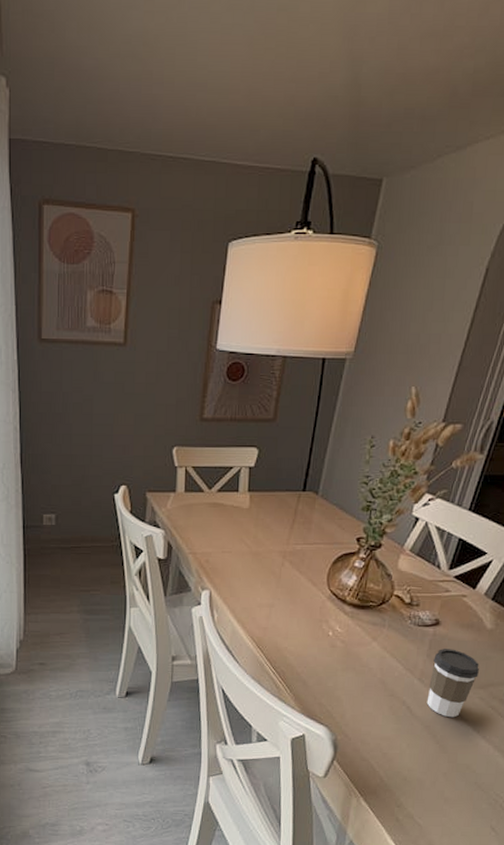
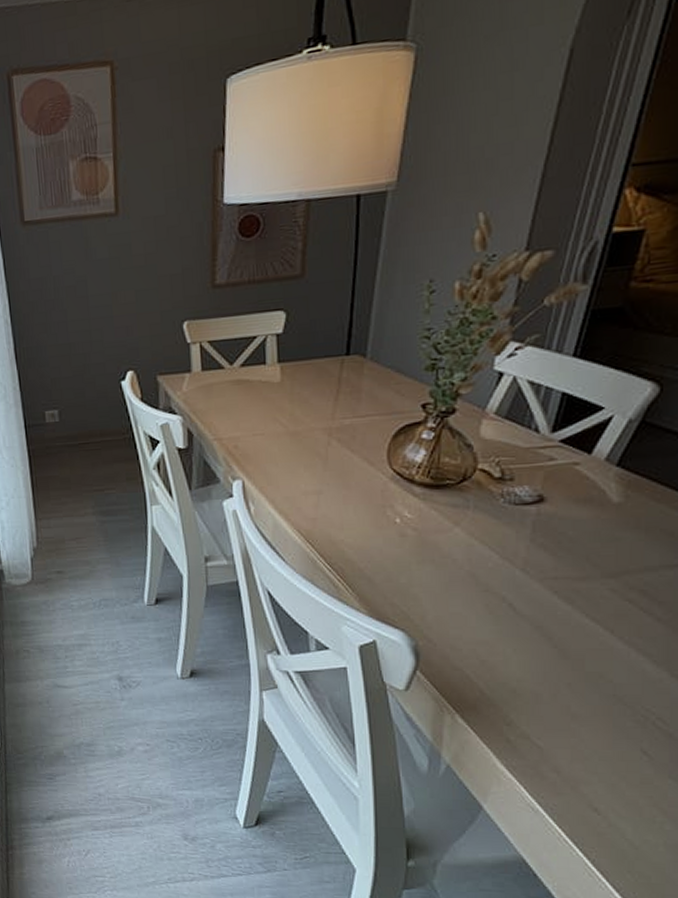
coffee cup: present [426,649,479,718] -> none [535,530,606,615]

